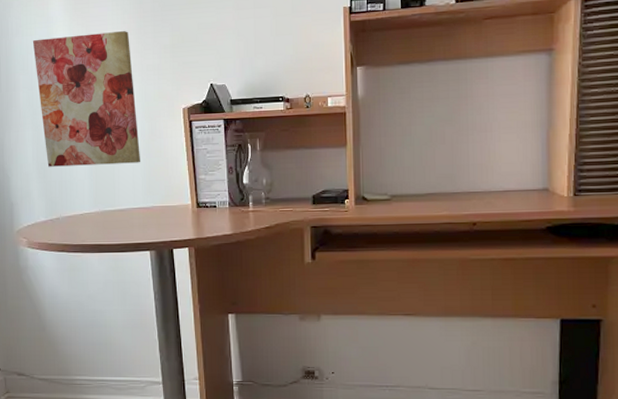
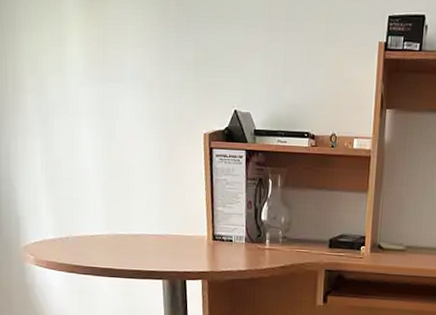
wall art: present [32,31,140,167] -> none [42,37,157,188]

